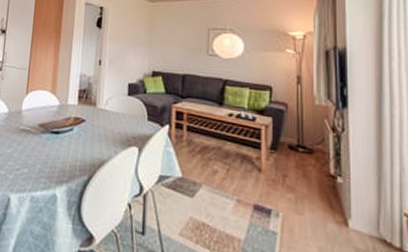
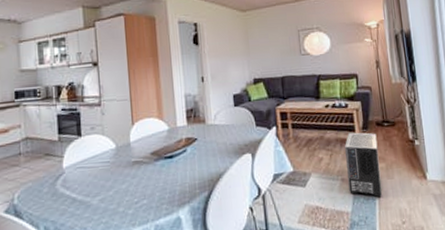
air purifier: none [244,150,287,233] -> present [345,132,383,198]

